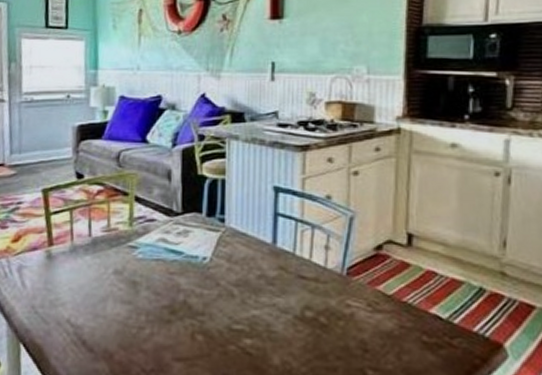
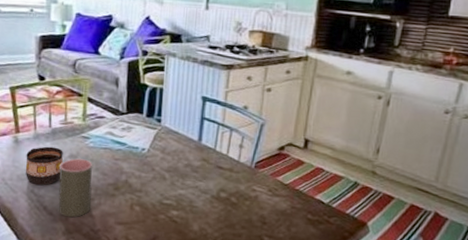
cup: none [59,261,107,312] -> present [25,146,64,185]
cup: none [101,275,142,354] -> present [58,158,92,218]

